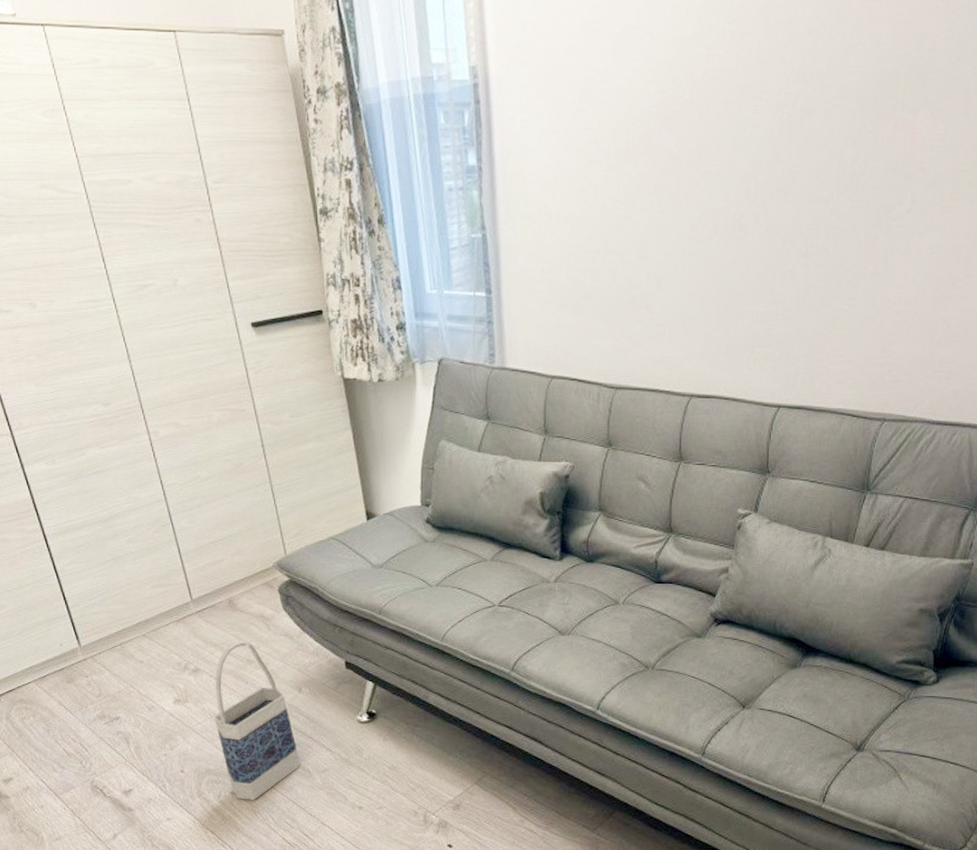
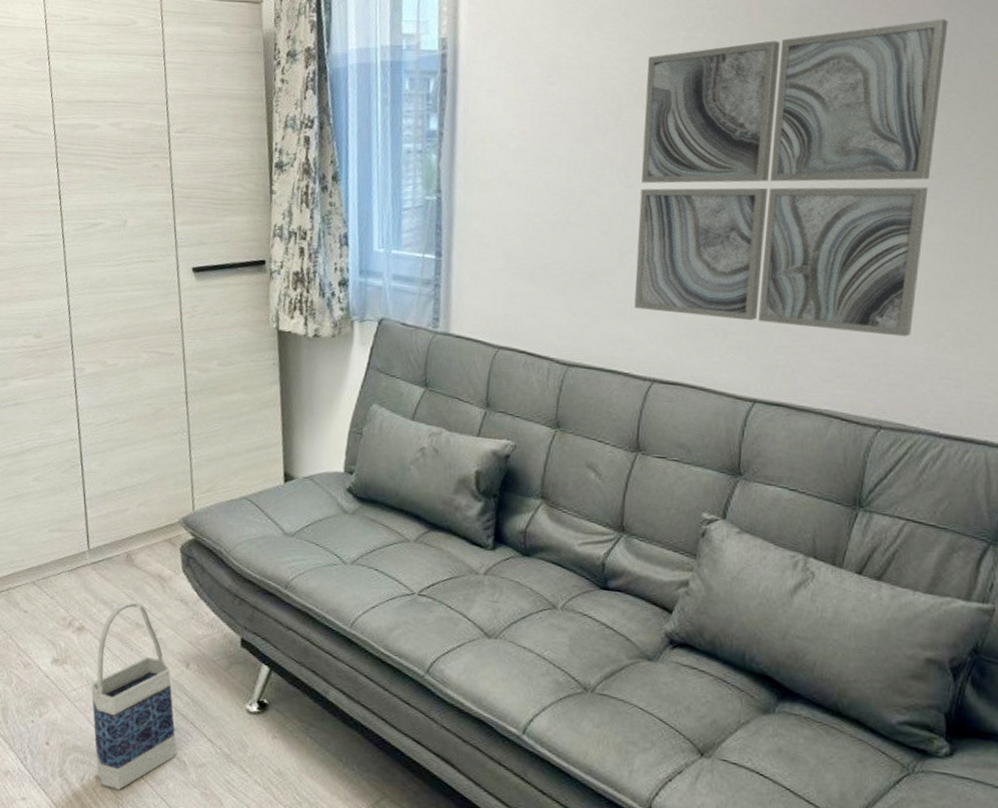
wall art: none [671,25,947,337] -> present [634,19,948,337]

